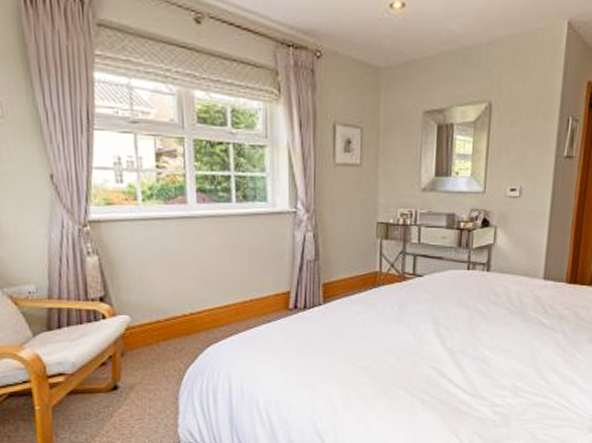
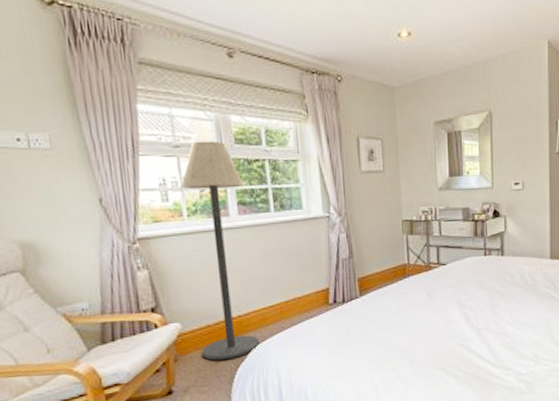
floor lamp: none [137,117,212,358] -> present [181,141,260,360]

